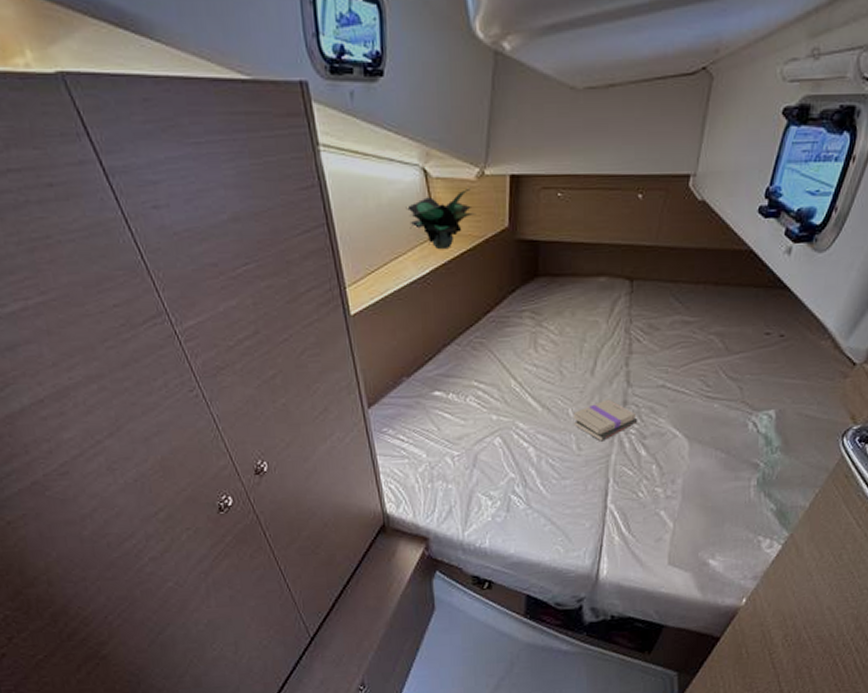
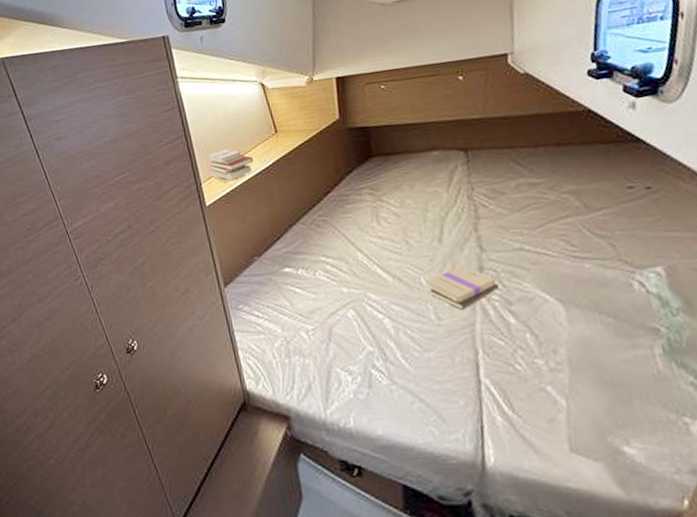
books: none [355,247,409,290] -> present [208,148,254,183]
decorative plant: present [405,187,476,250] -> none [248,92,309,145]

